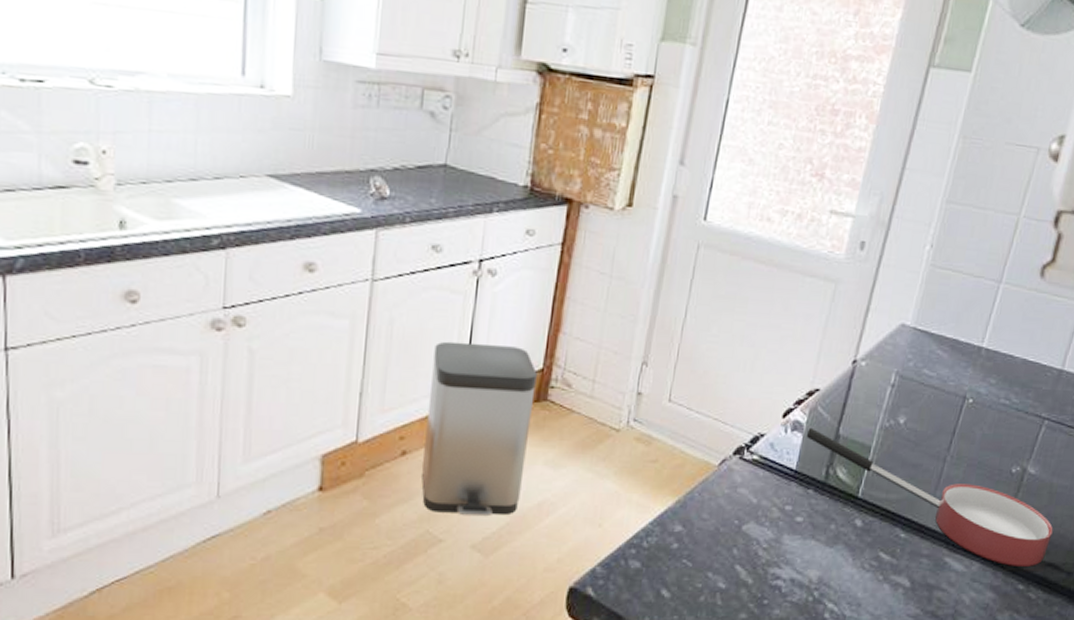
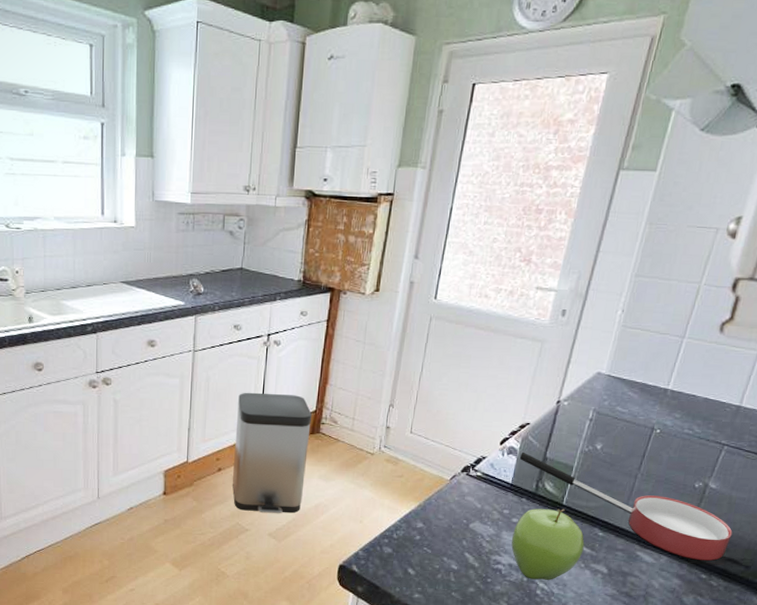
fruit: none [794,503,884,599] -> present [511,508,585,580]

